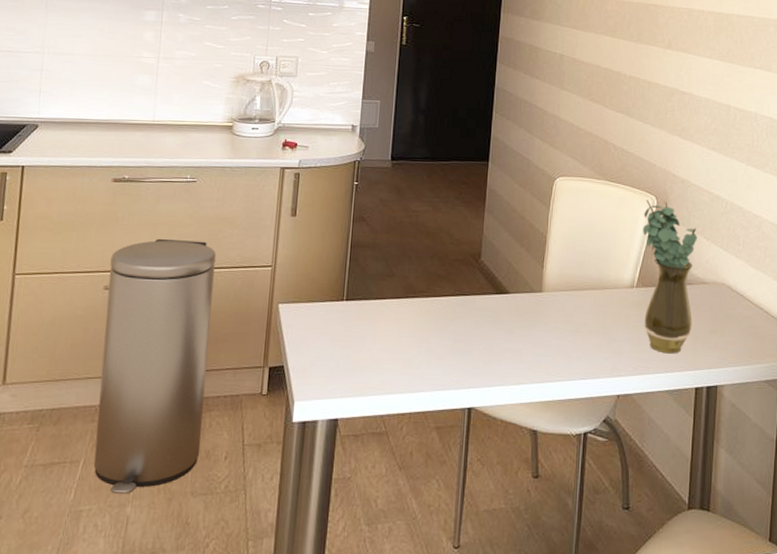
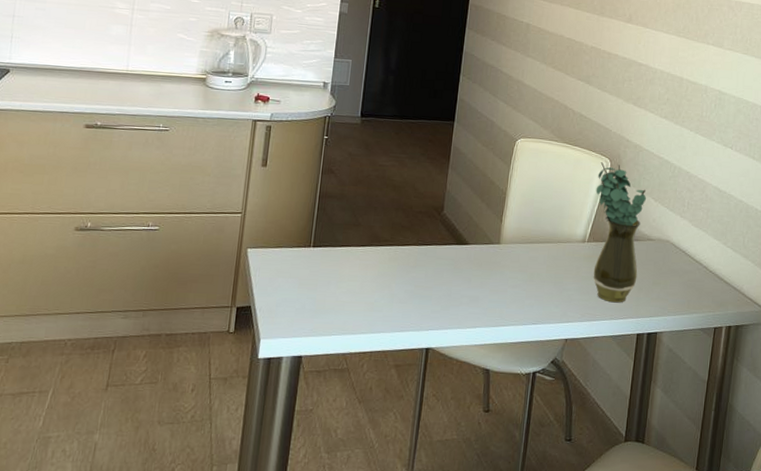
pedal bin: present [93,238,216,495] -> none [62,183,187,423]

